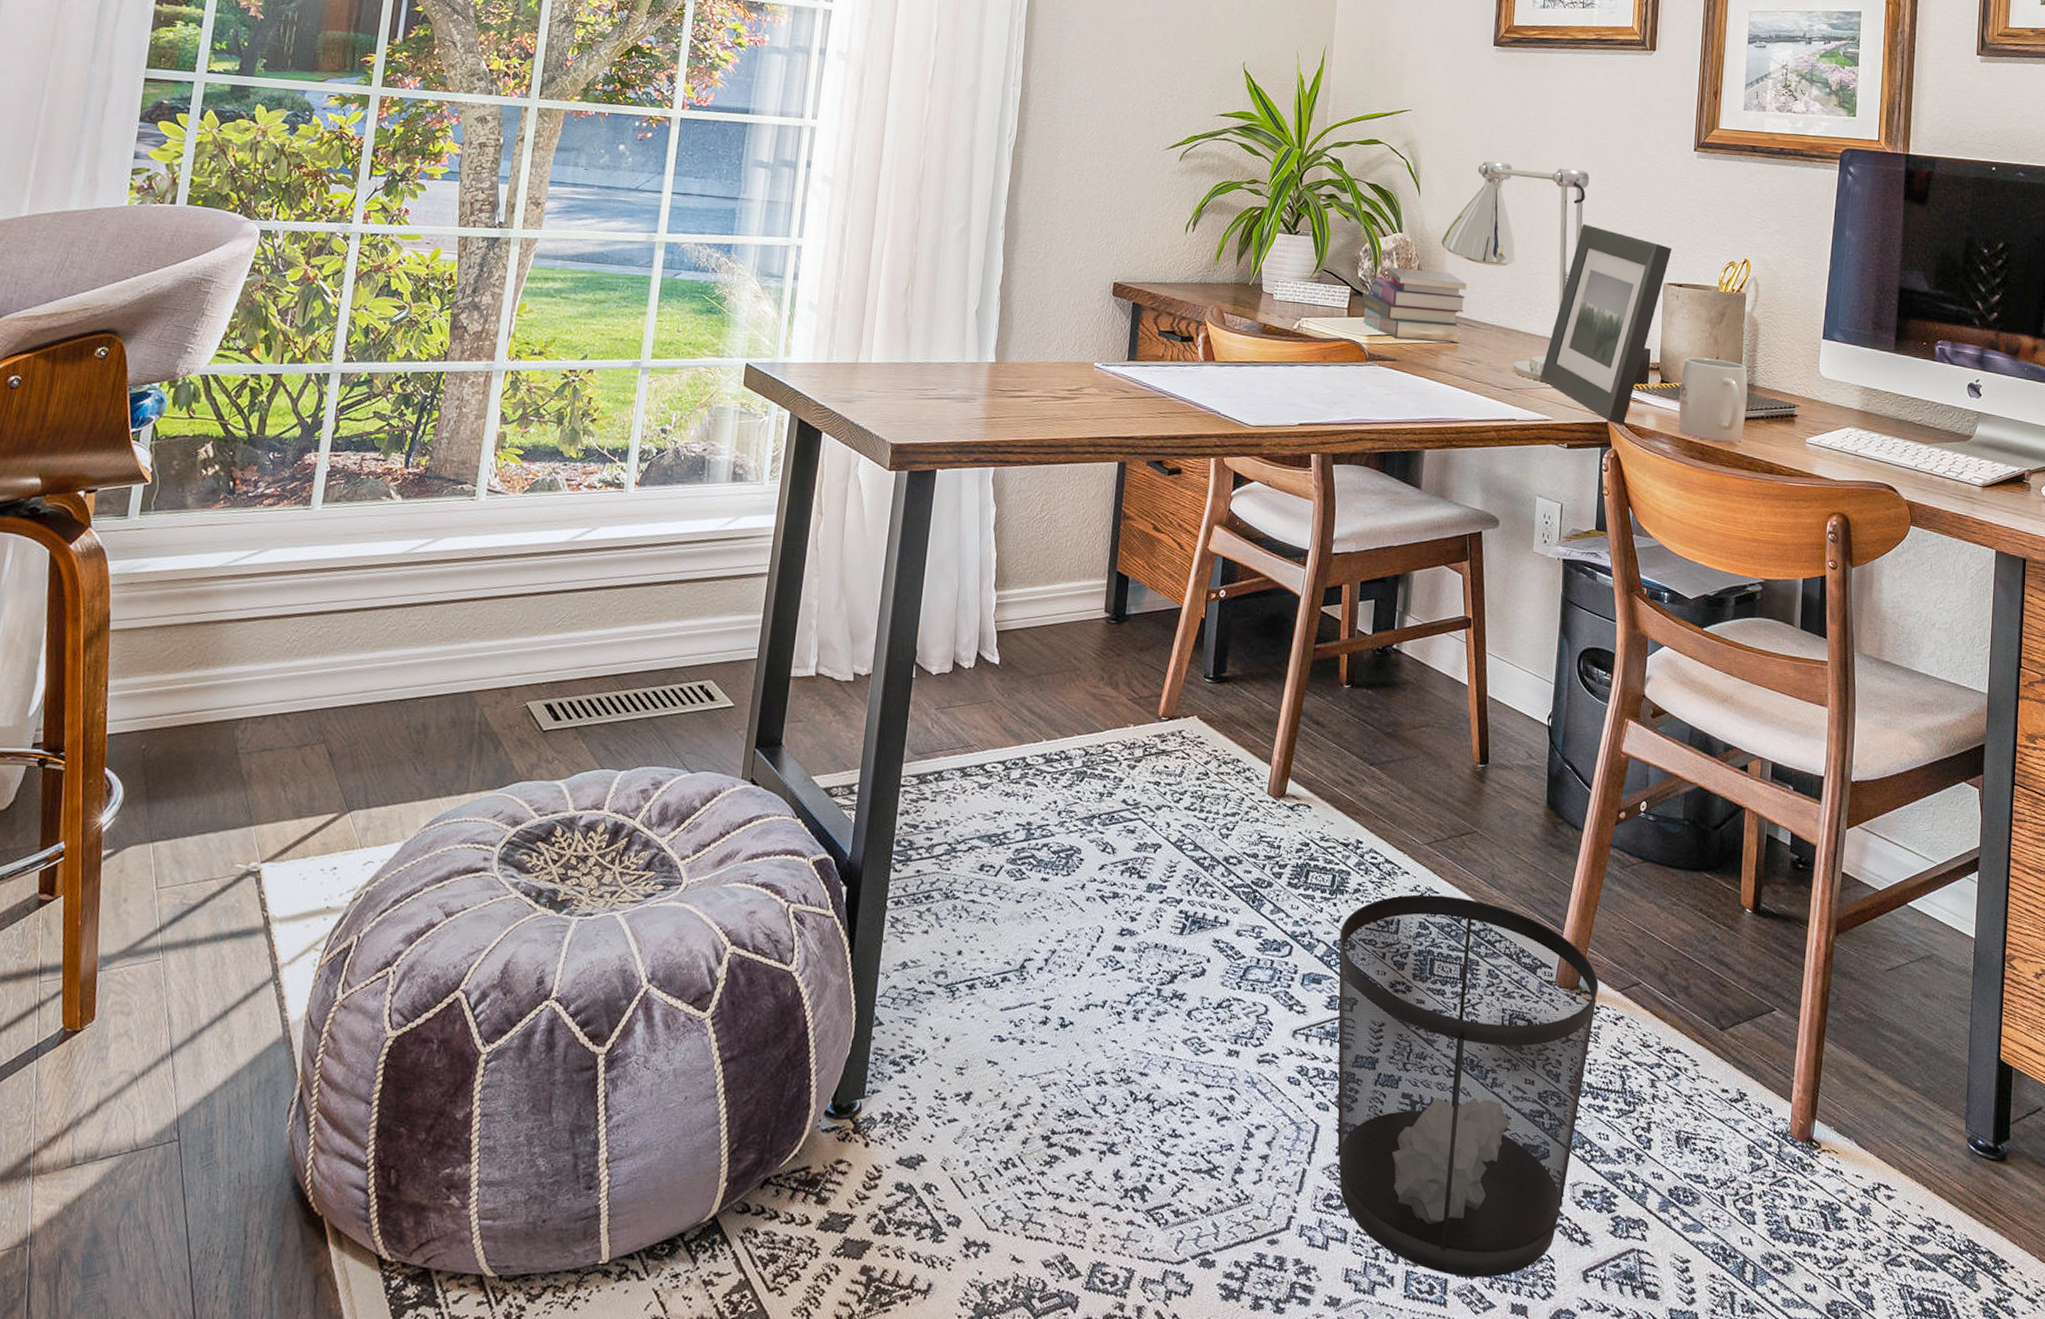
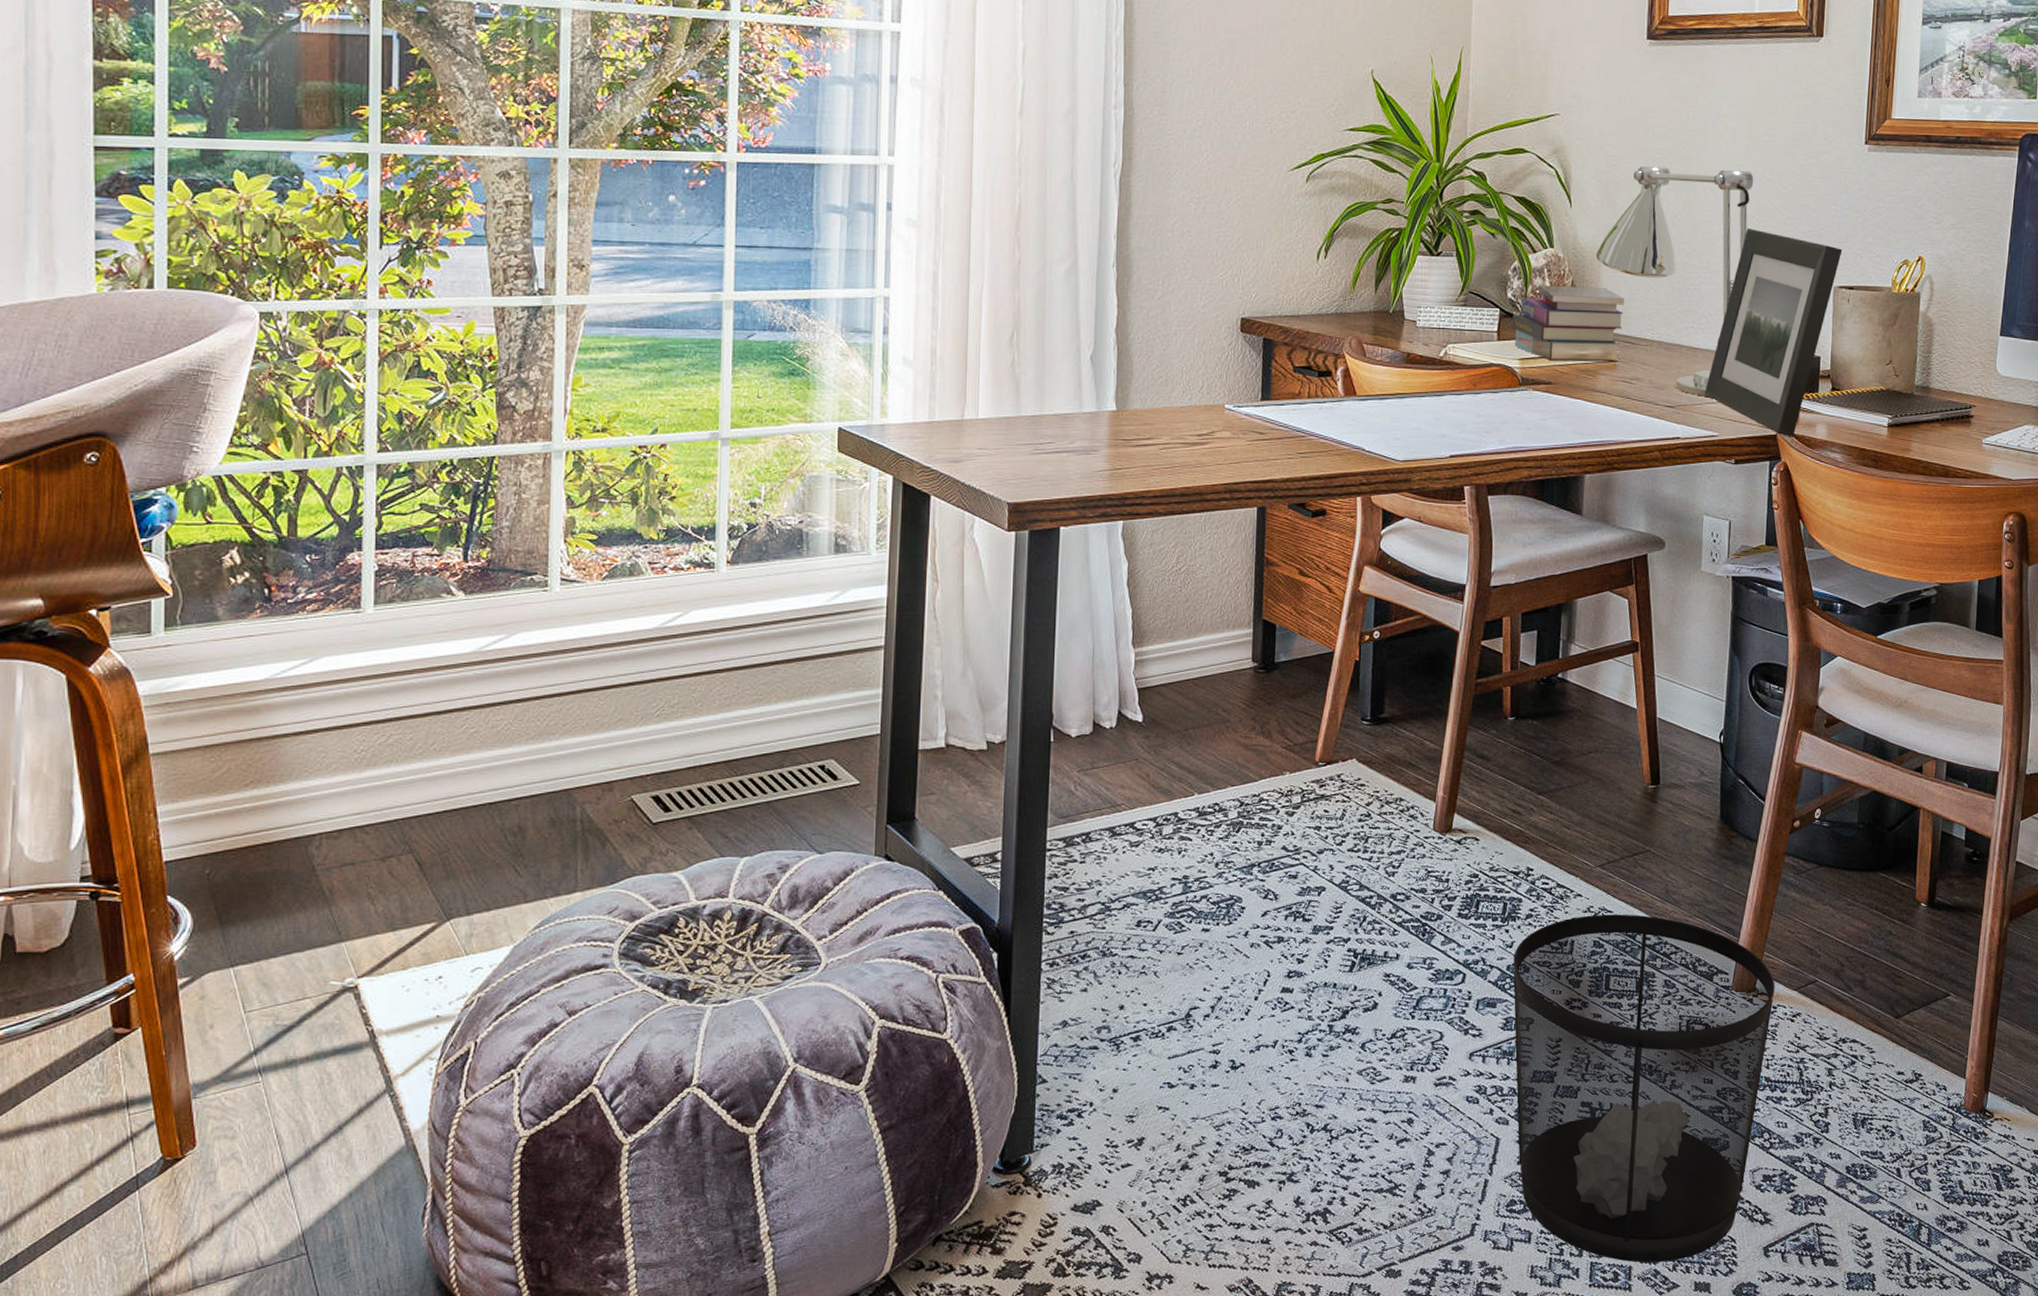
mug: present [1678,357,1748,443] -> none [1850,362,1923,448]

